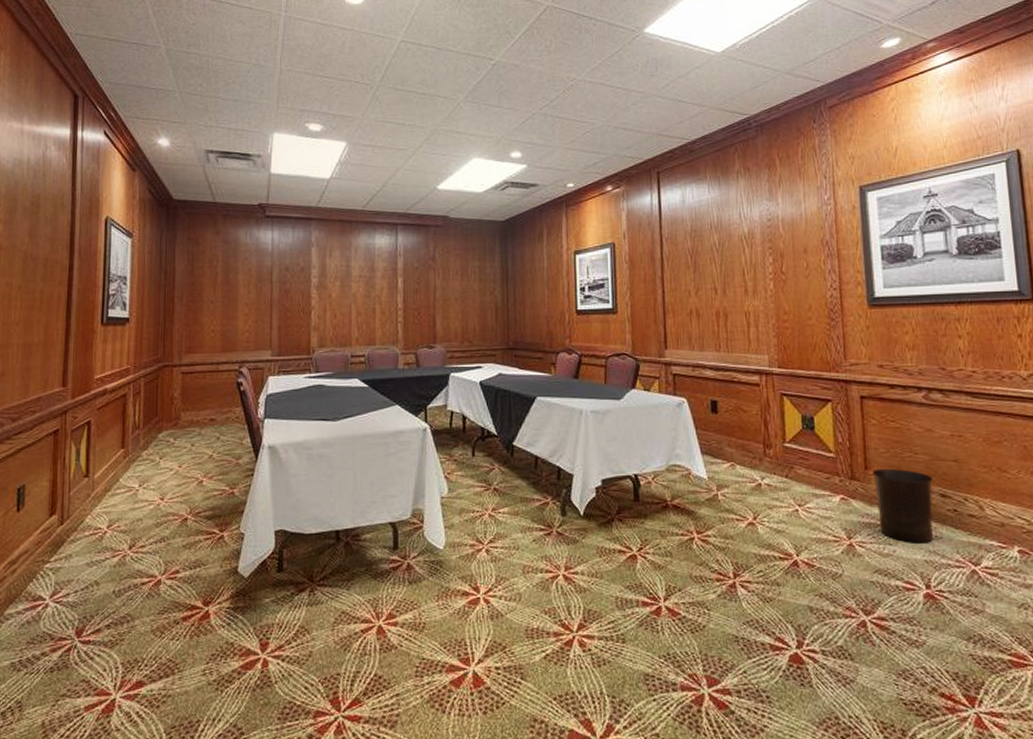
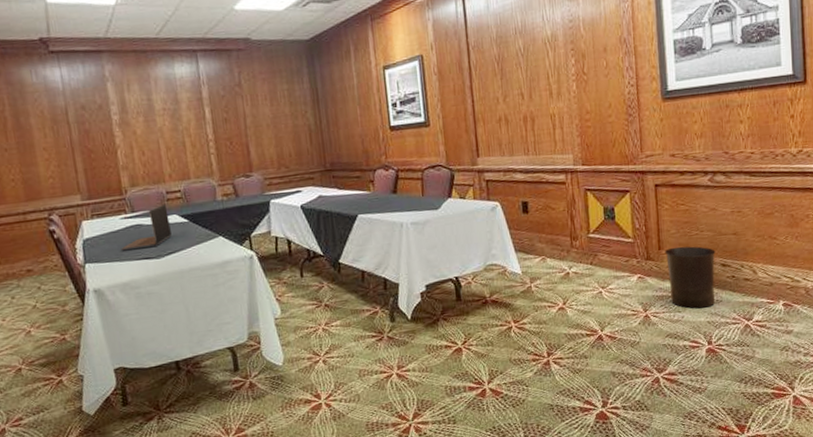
laptop computer: none [300,368,350,410] -> present [120,205,172,251]

